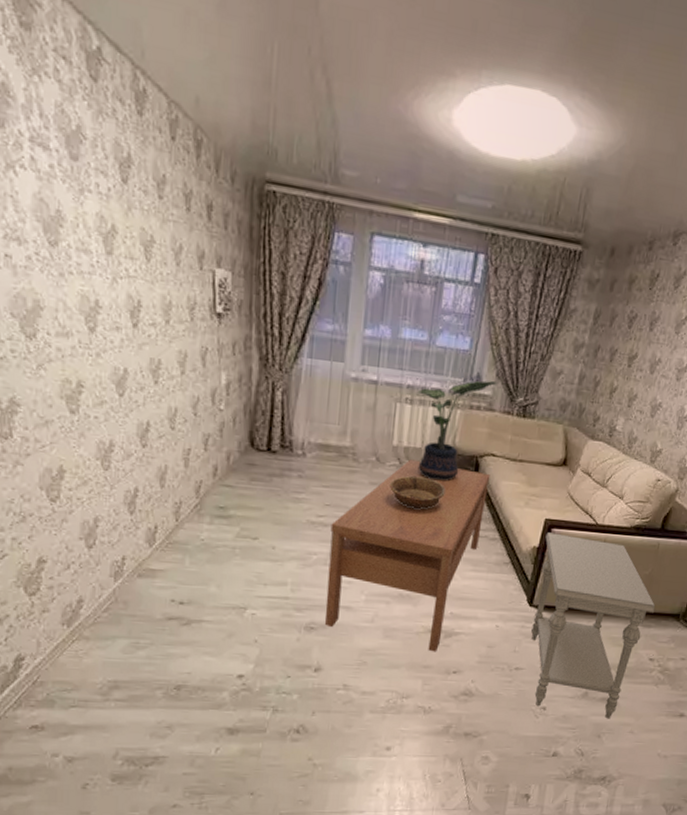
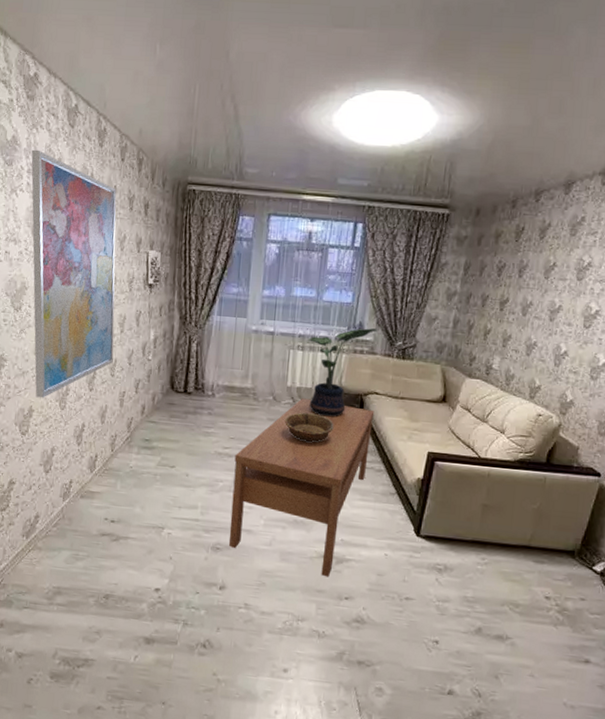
wall art: none [32,107,173,456] -> present [31,149,117,398]
side table: present [531,532,656,719] -> none [420,465,548,659]

